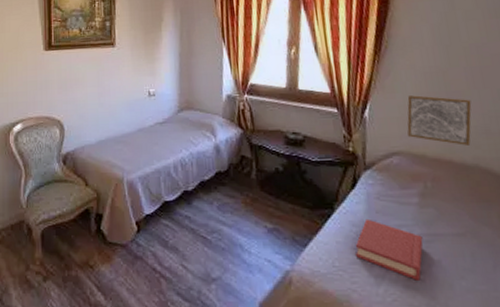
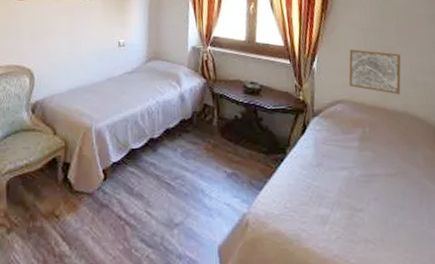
hardback book: present [356,218,423,280] -> none [305,162,363,218]

